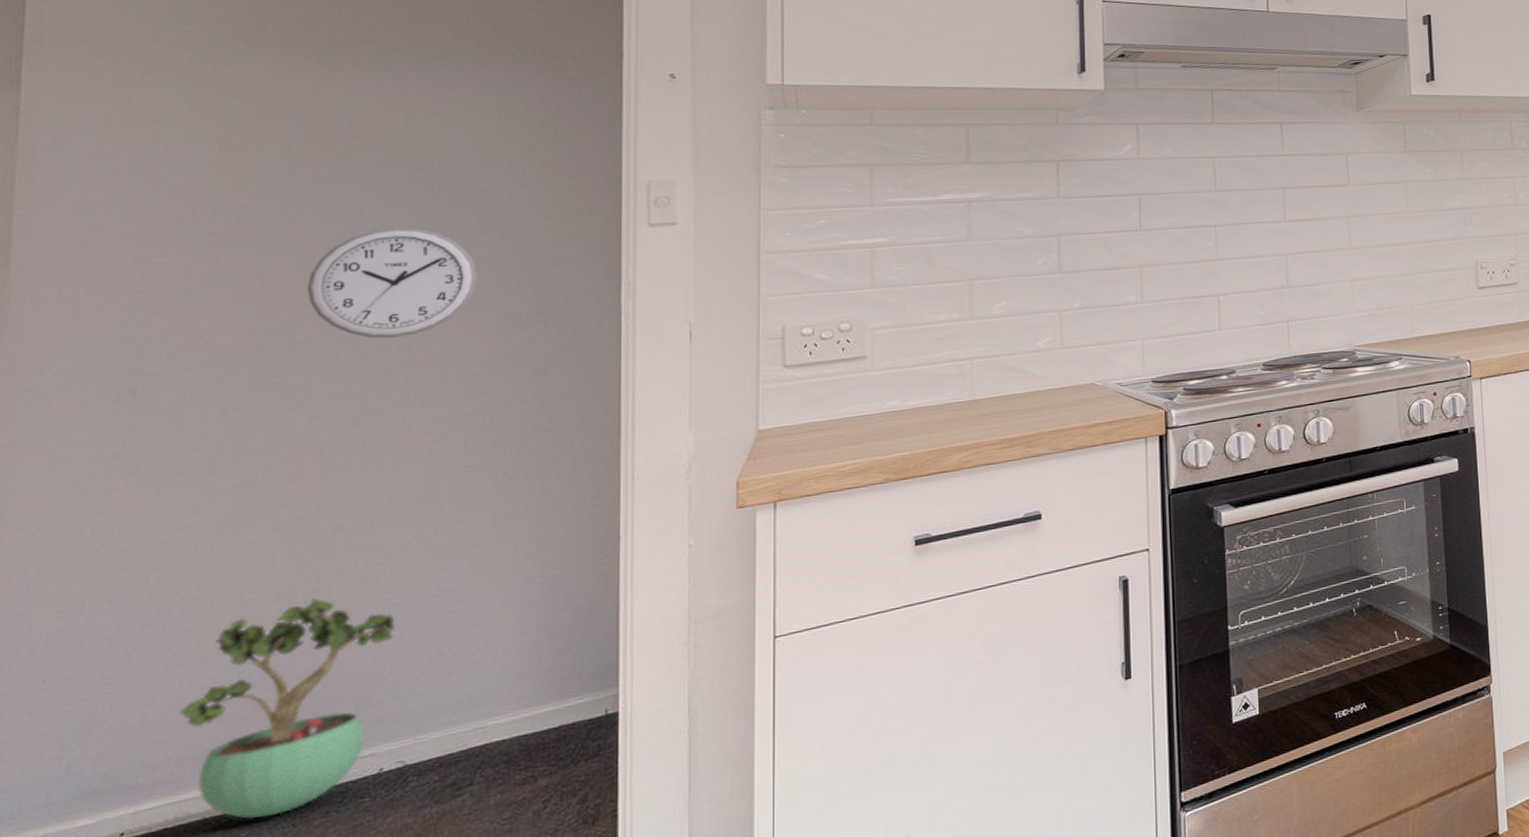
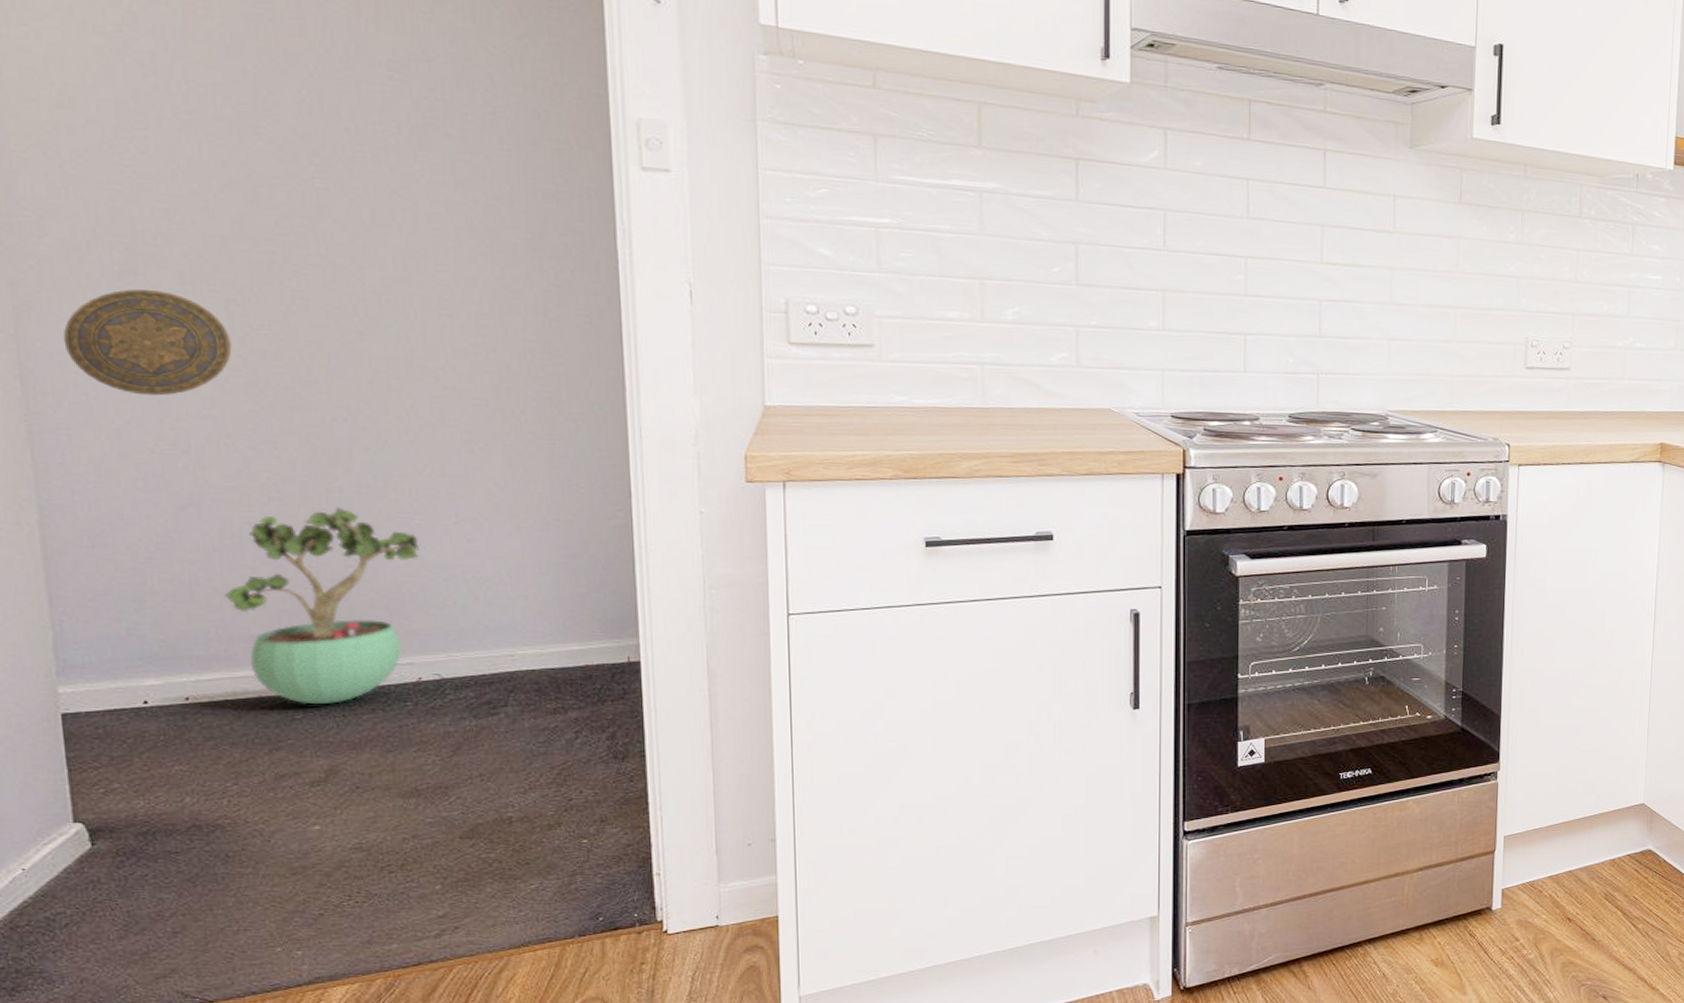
decorative plate: none [48,407,224,515] -> present [63,288,232,396]
wall clock: present [306,227,478,339] -> none [293,131,468,254]

